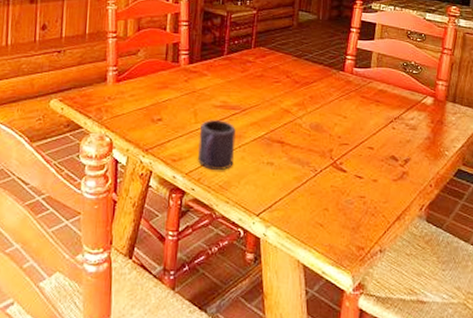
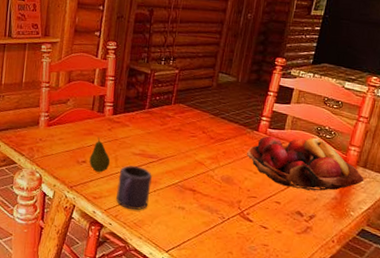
fruit: none [165,90,189,130] -> present [89,137,111,172]
fruit basket: none [334,74,455,132] -> present [247,136,364,191]

